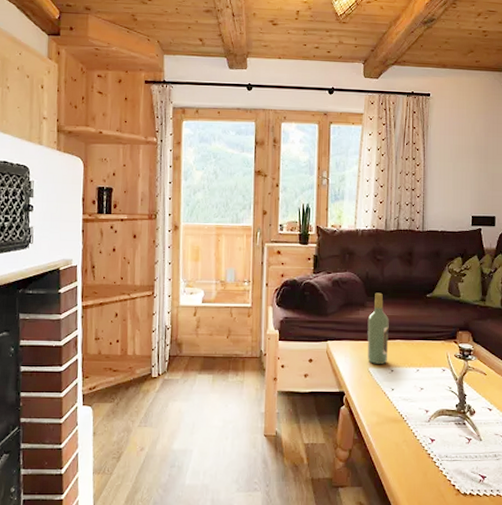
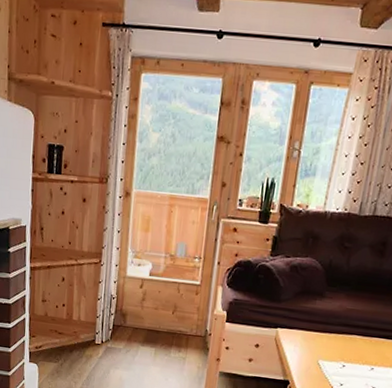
wine bottle: present [367,293,389,364] -> none [318,283,349,358]

